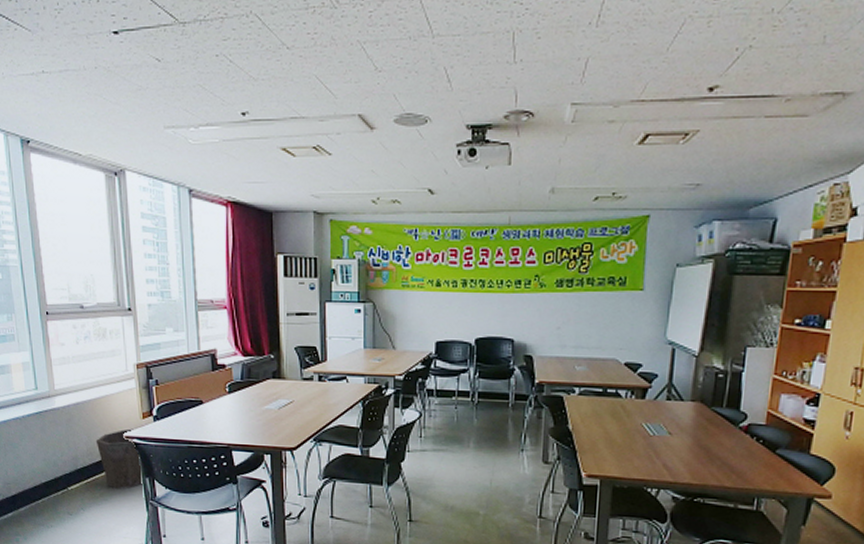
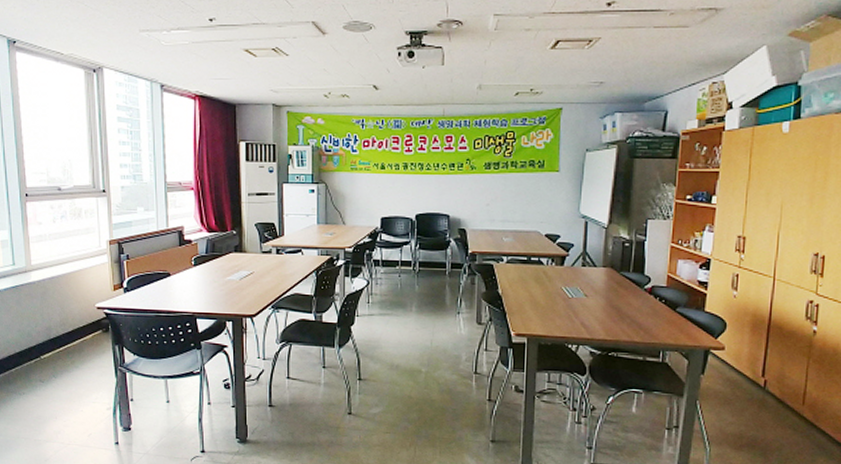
waste bin: present [95,429,144,489] -> none [69,300,113,357]

